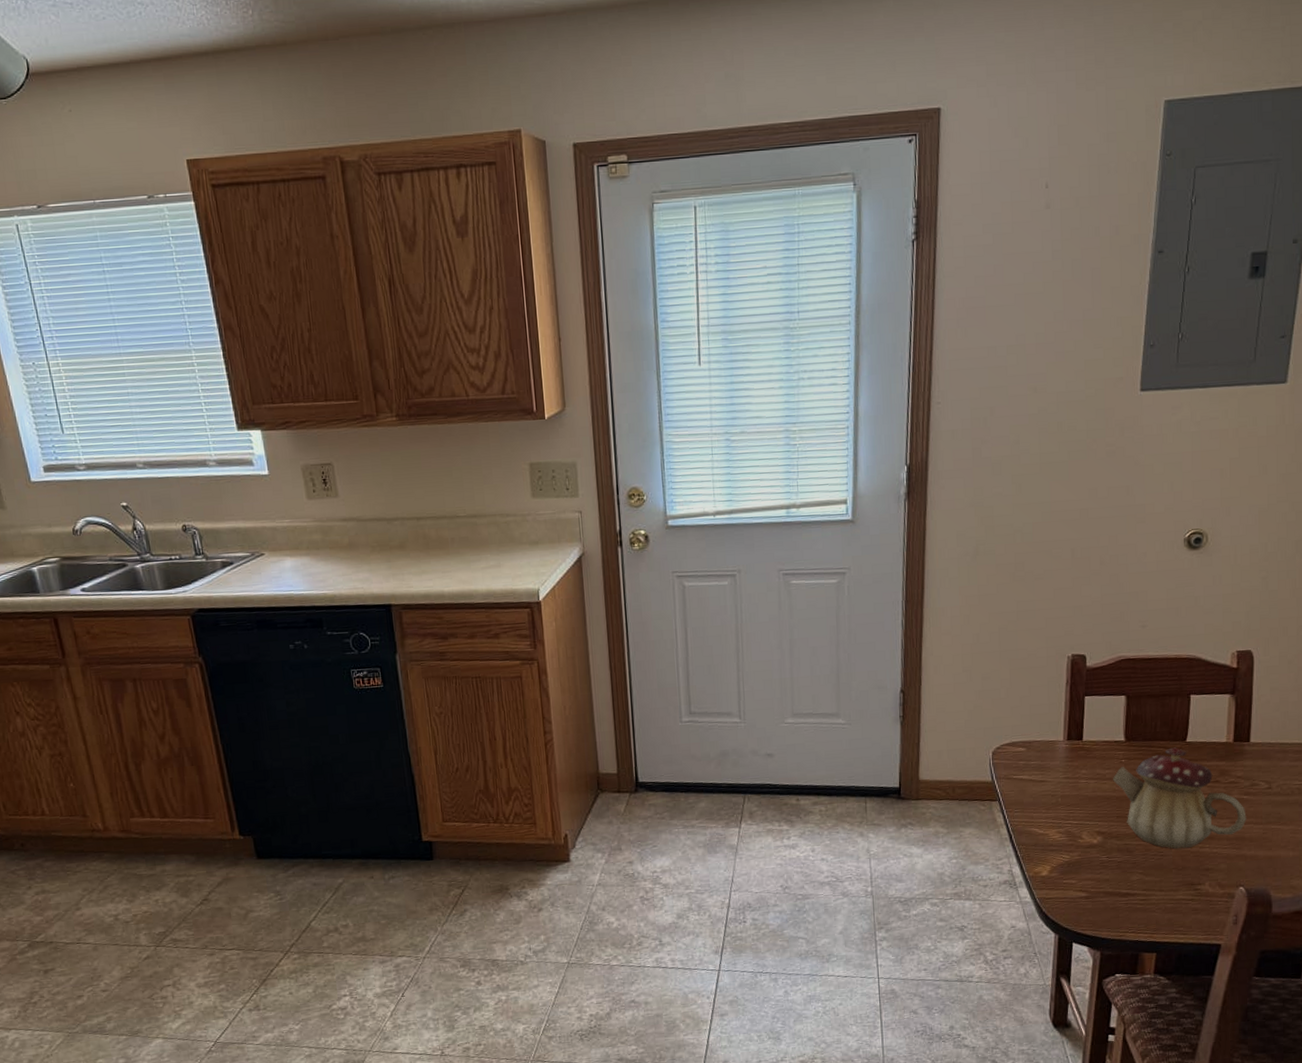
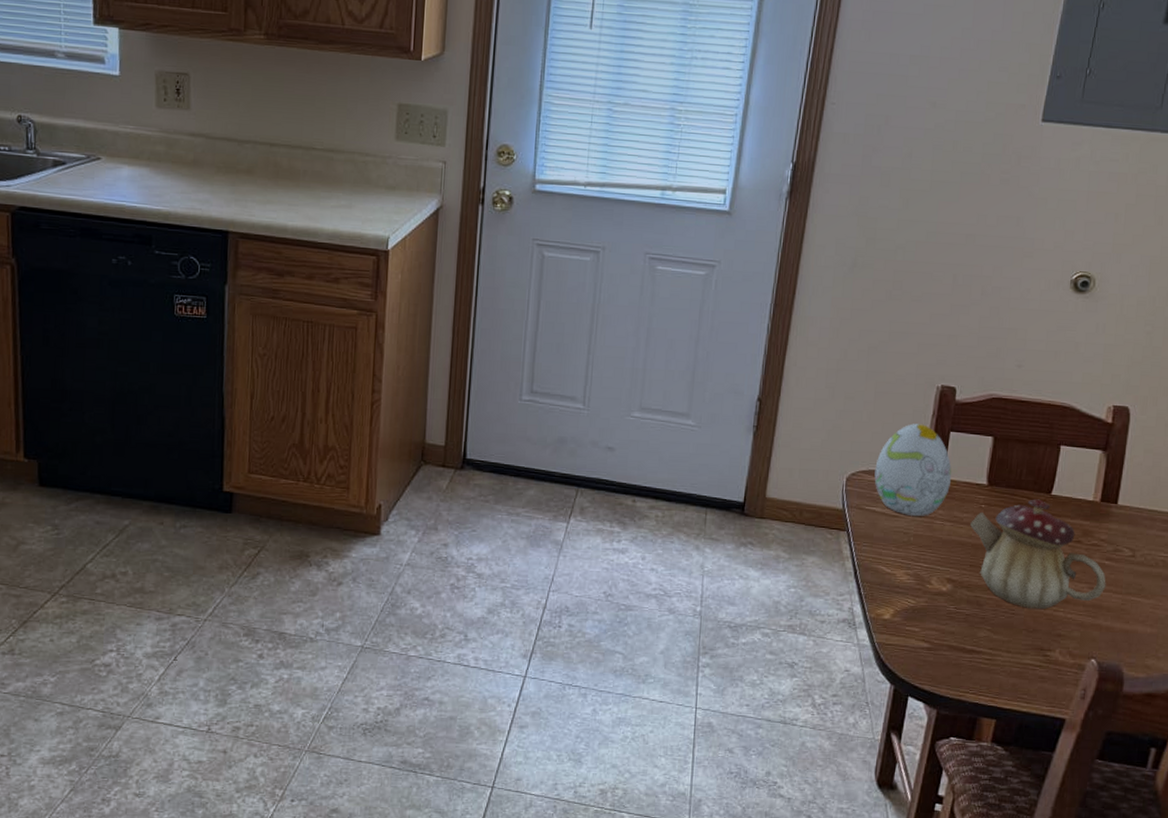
decorative egg: none [1018,693,1090,779] -> present [874,424,952,516]

